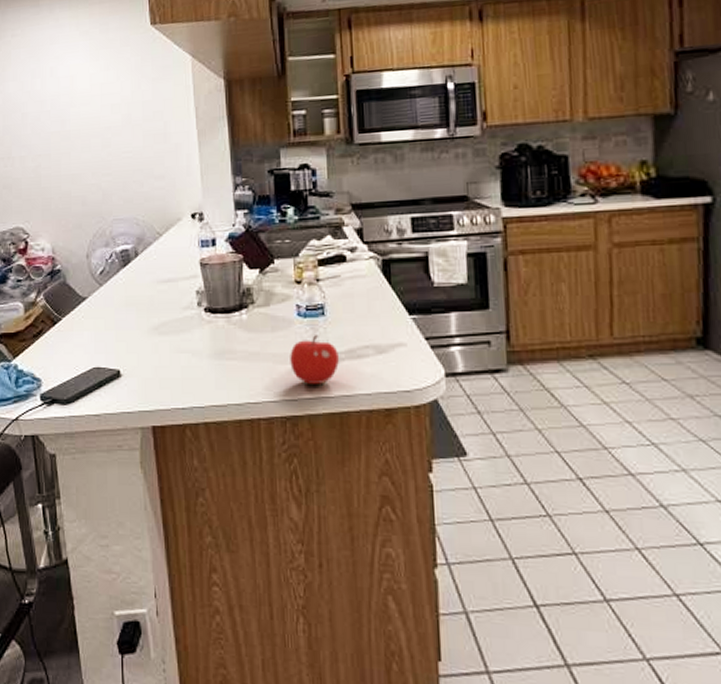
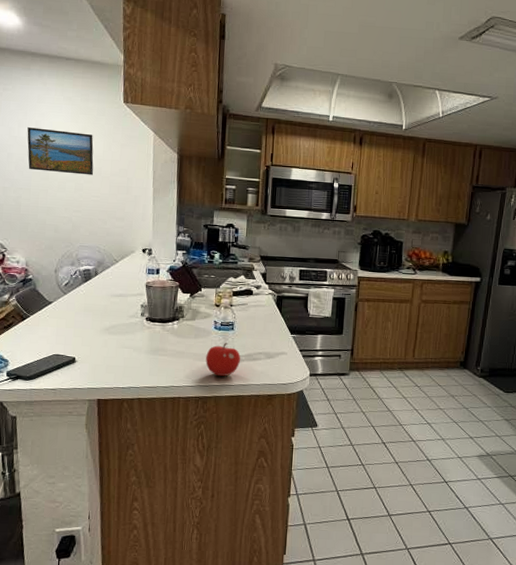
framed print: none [41,72,123,130] -> present [27,127,94,175]

